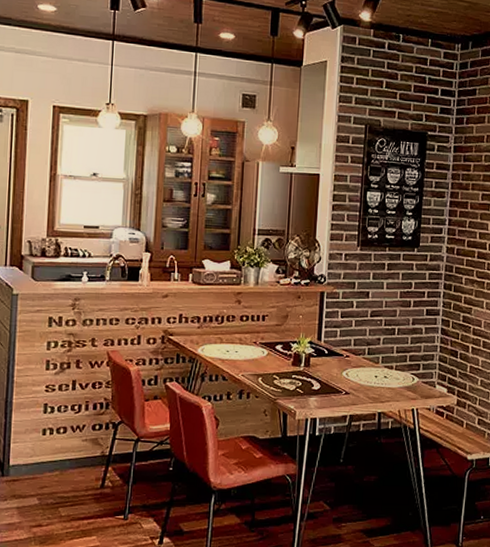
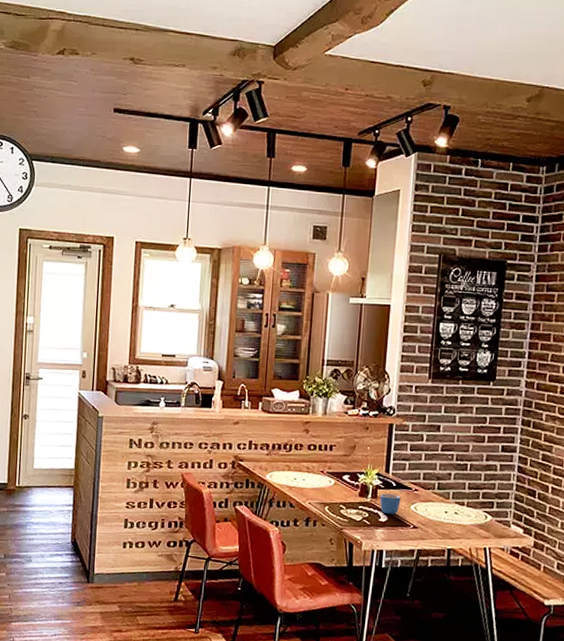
mug: none [312,361,333,382] -> present [380,493,401,515]

